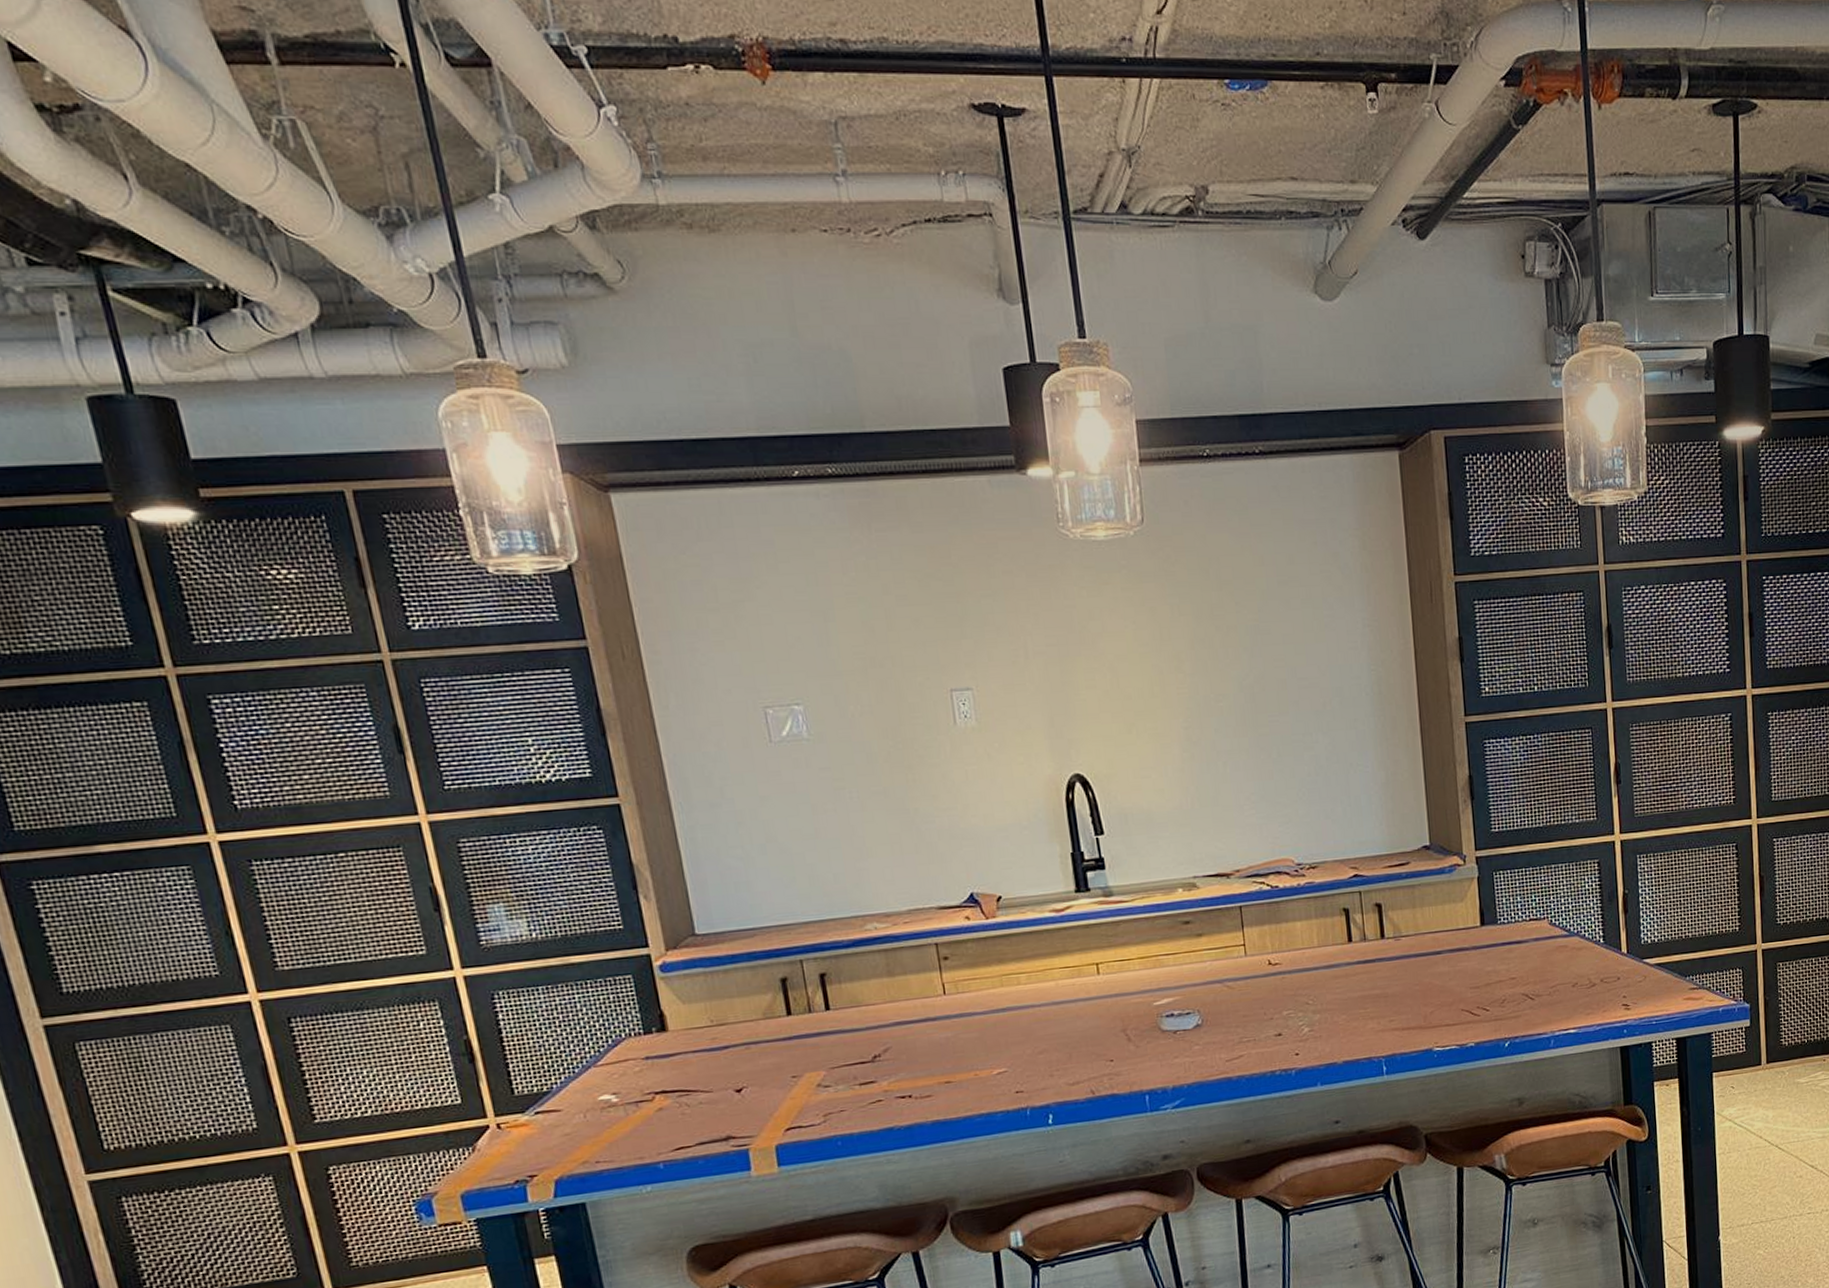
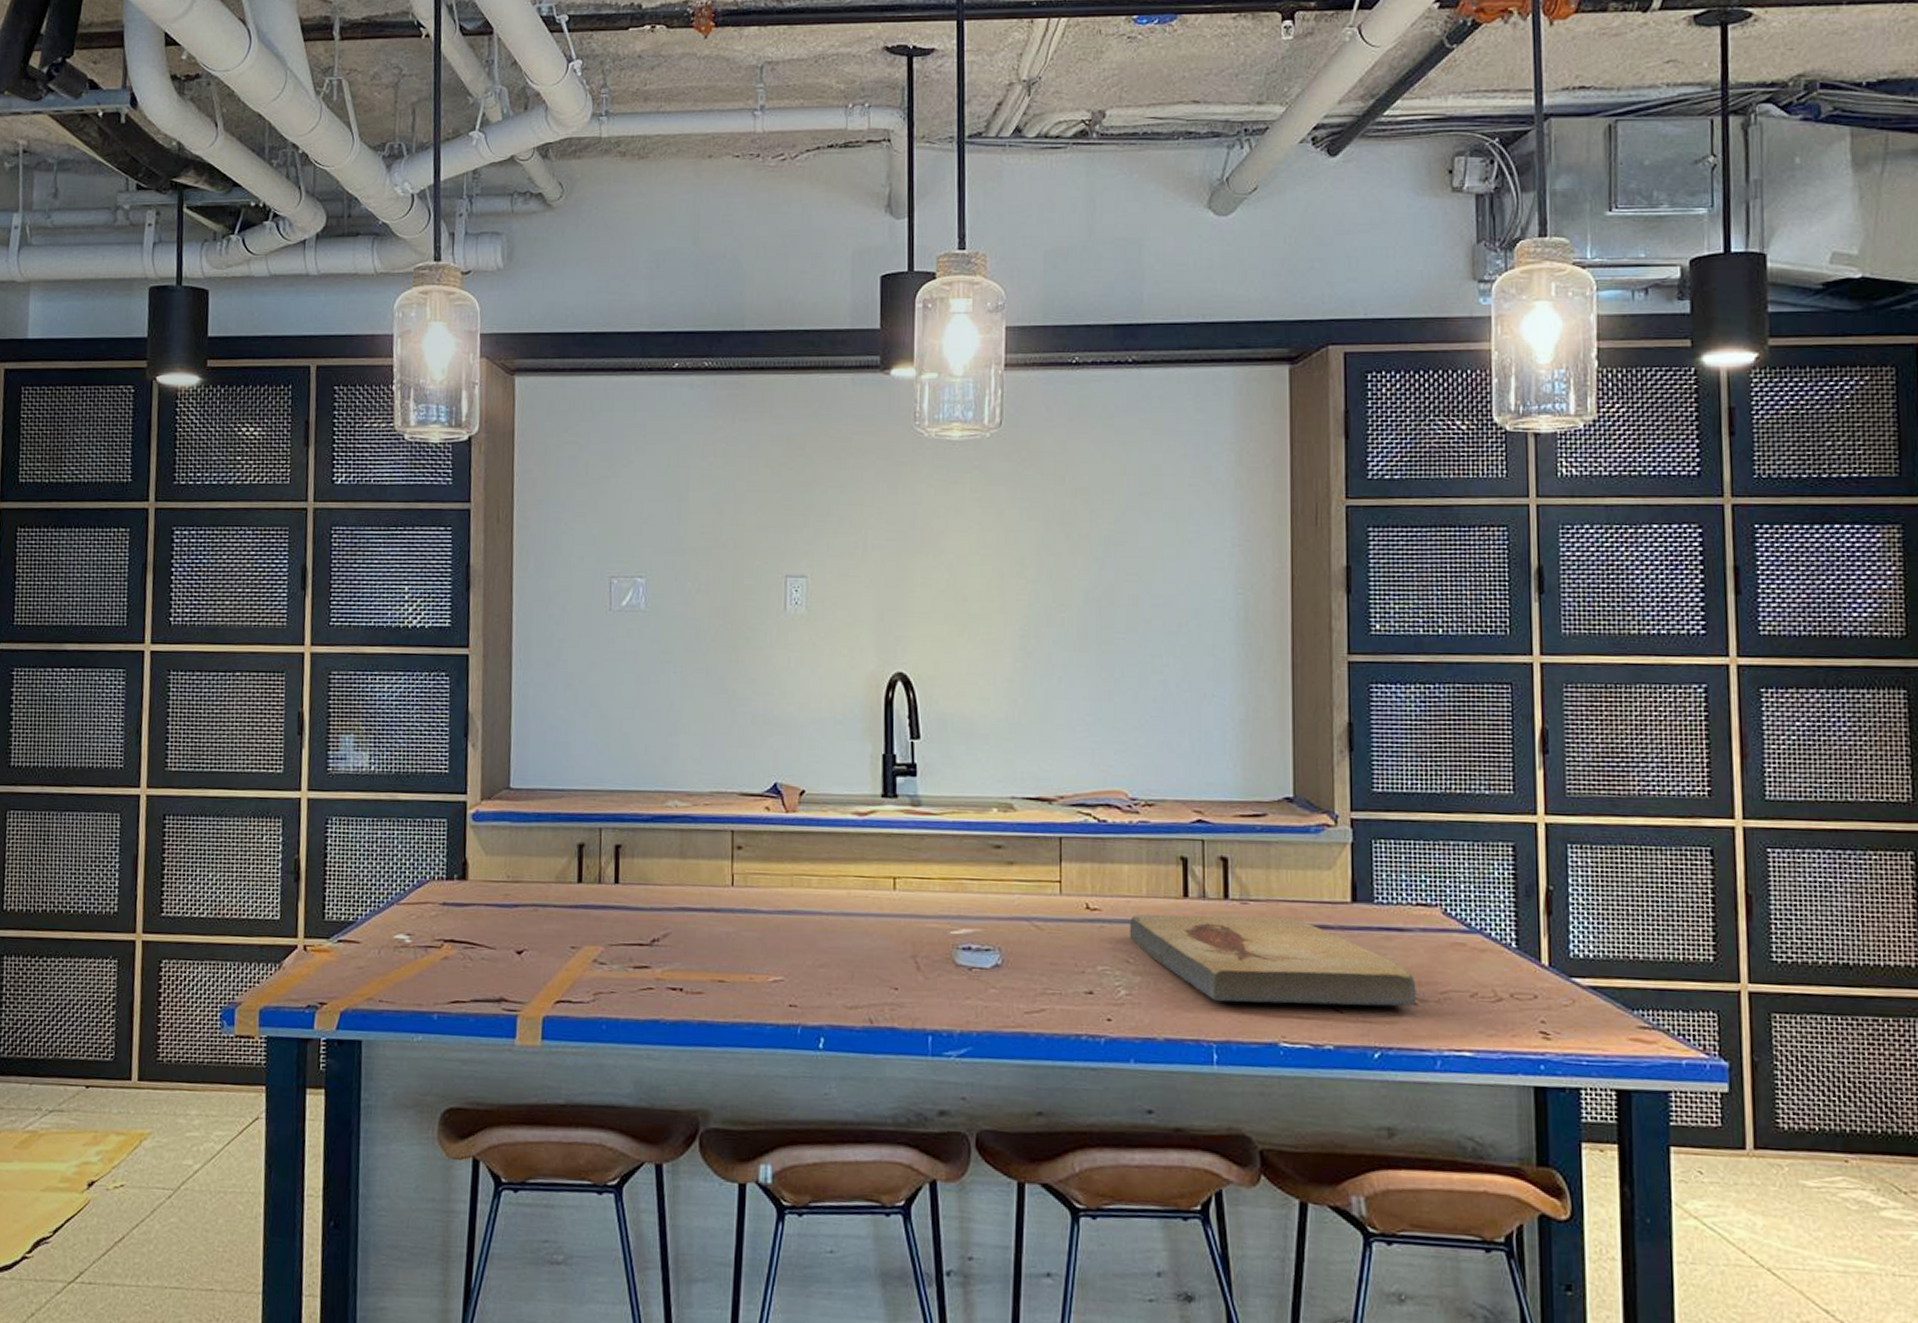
fish fossil: none [1306,945,1534,1024] -> present [1130,914,1417,1007]

